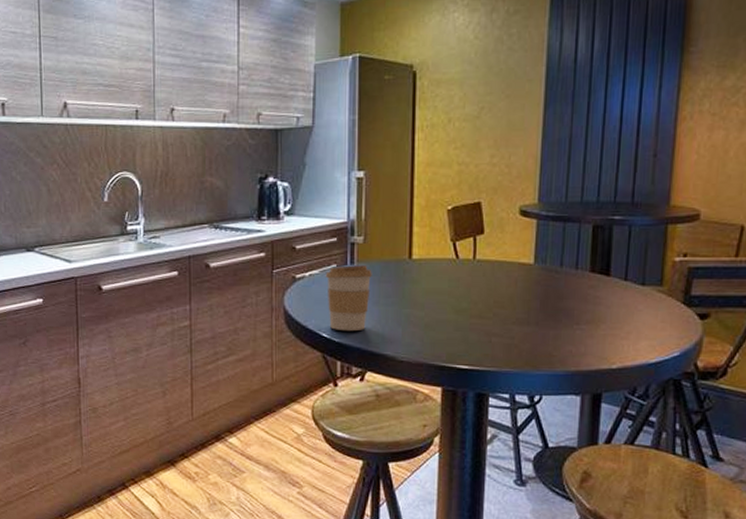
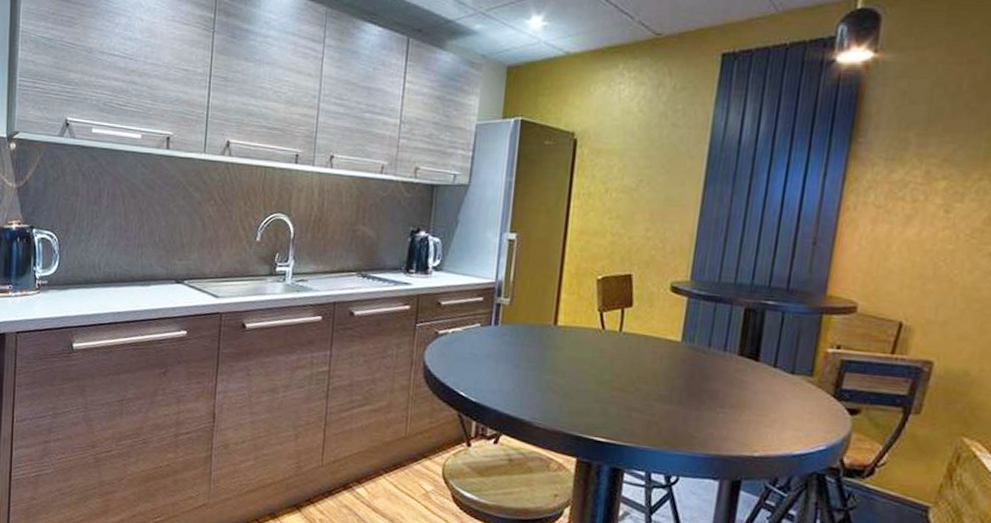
coffee cup: present [325,265,372,332] -> none [468,326,516,393]

